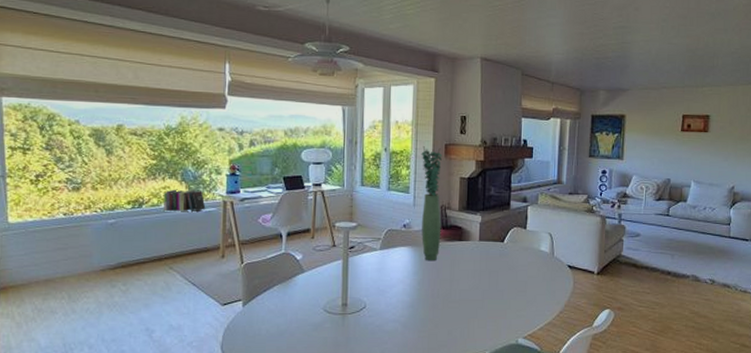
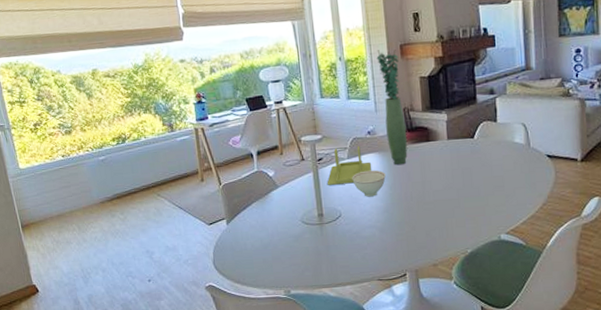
books: present [163,189,206,212] -> none [141,120,180,144]
napkin holder: none [355,238,402,275] -> present [327,146,371,185]
bowl: none [382,263,415,291] -> present [352,170,386,197]

